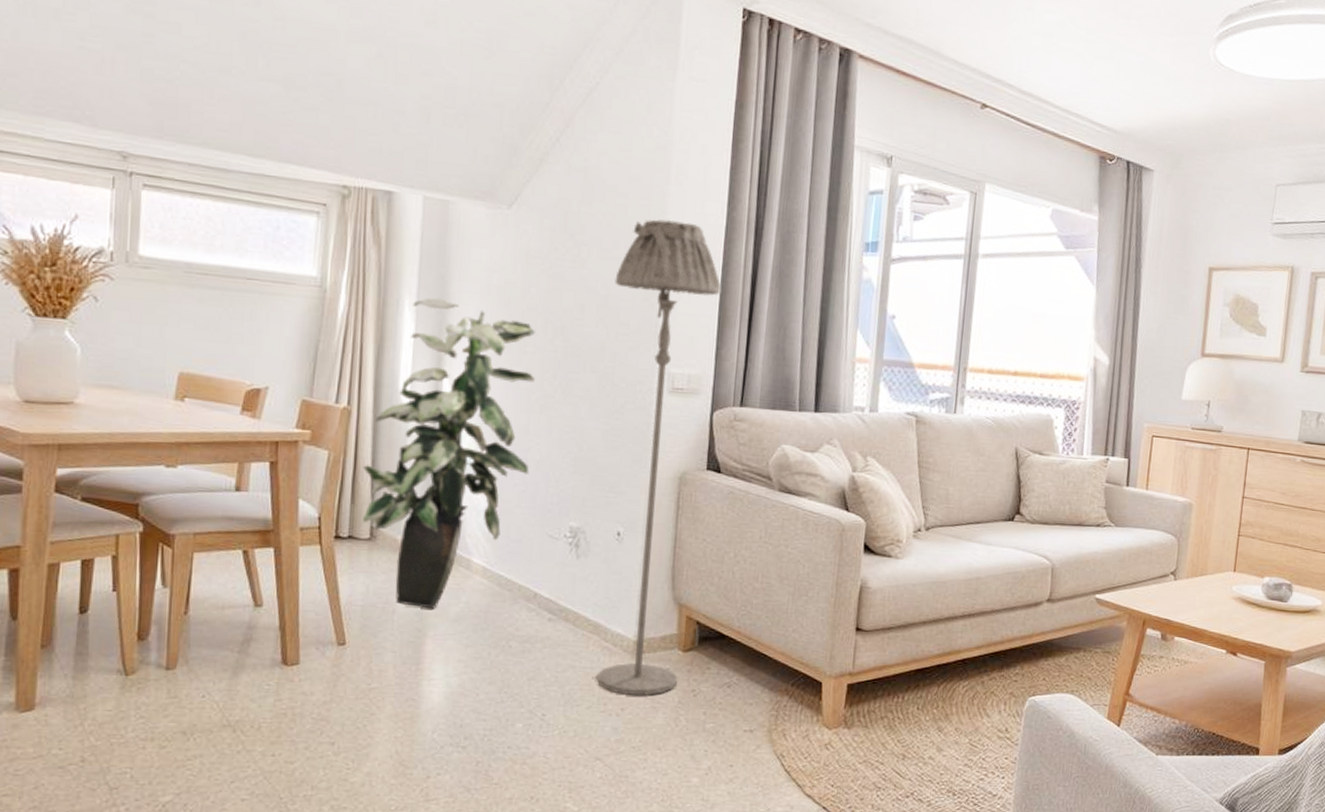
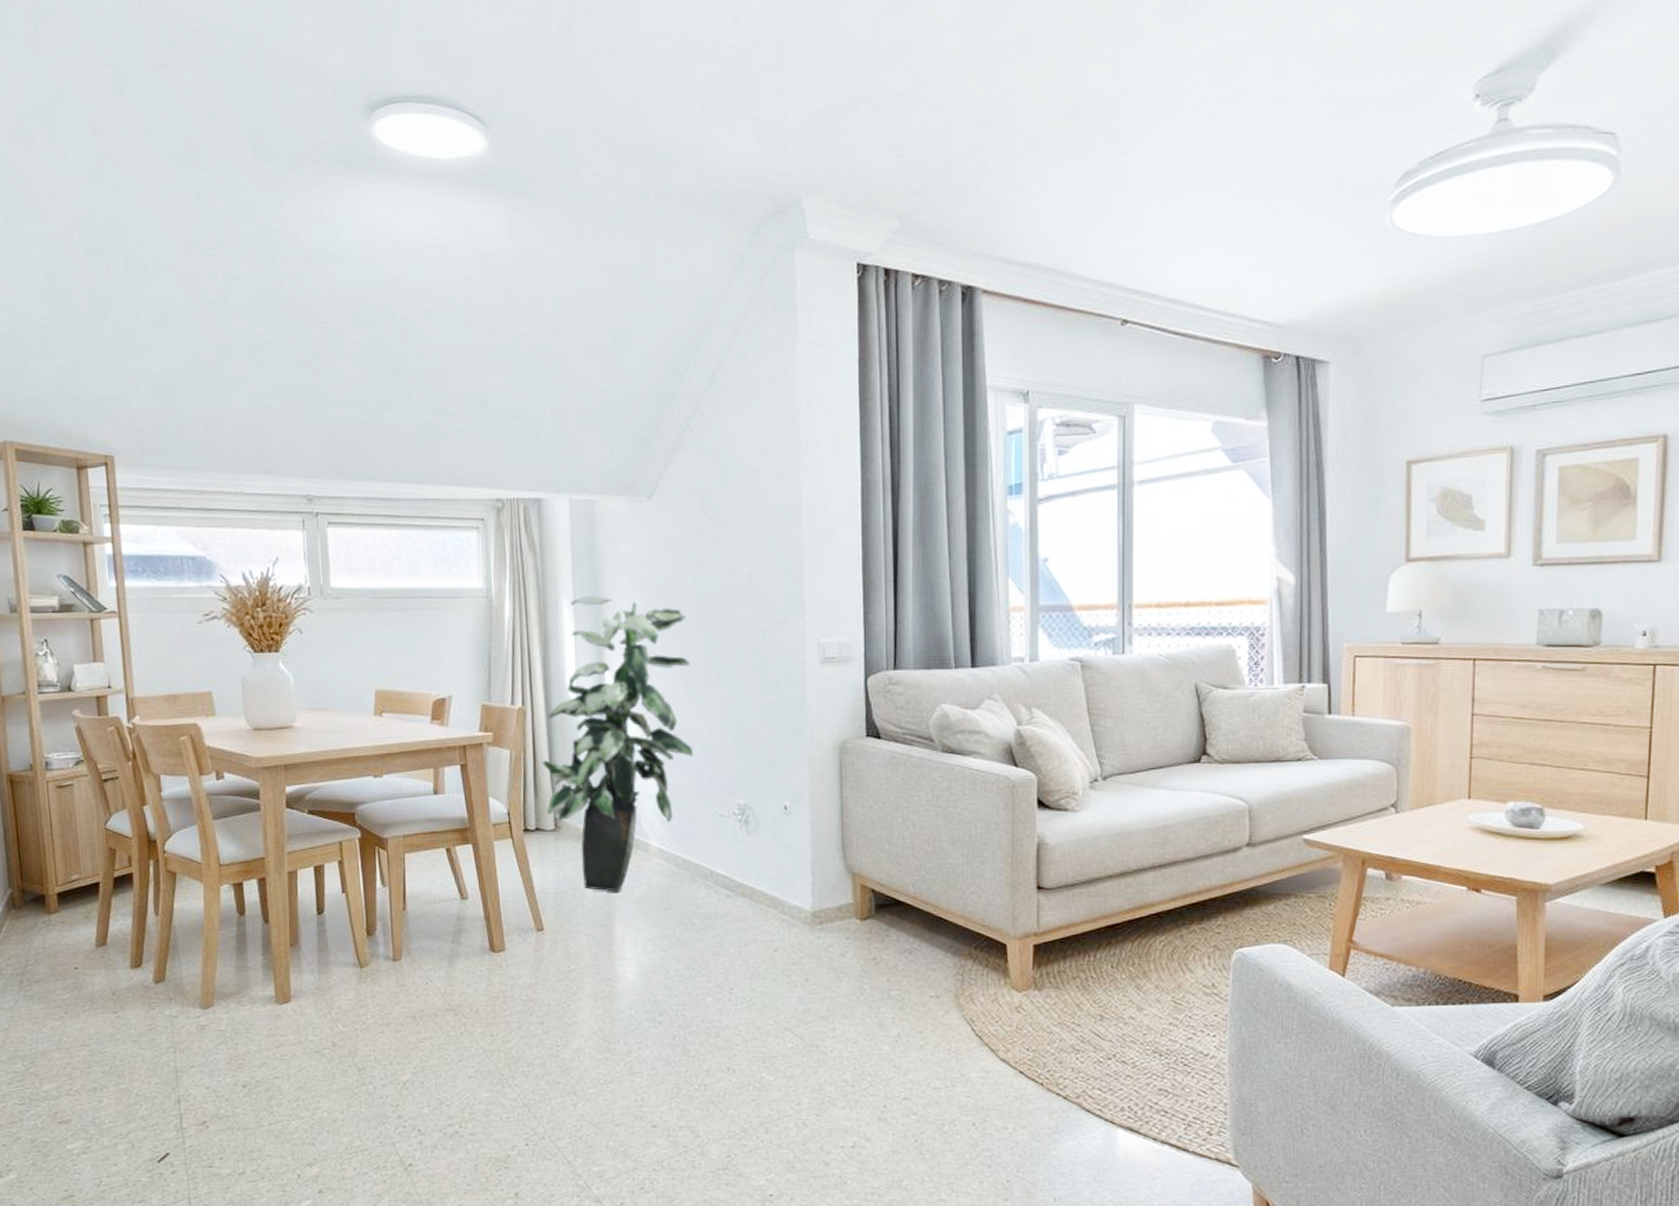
floor lamp: present [596,219,721,695] -> none [756,489,863,965]

